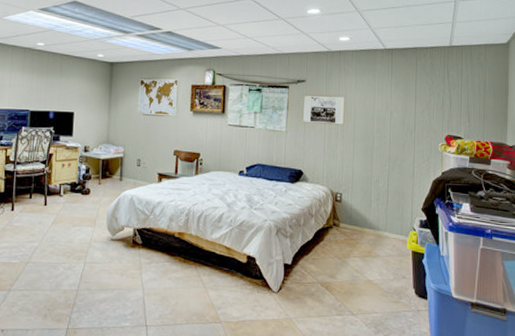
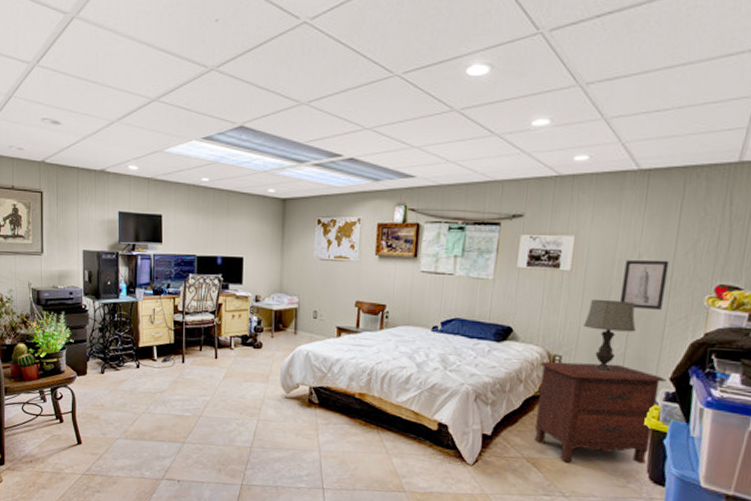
nightstand: none [325,198,420,284] -> present [534,361,667,464]
table lamp: none [356,147,394,206] -> present [583,300,636,372]
wall art: none [380,116,412,154] -> present [619,259,670,310]

